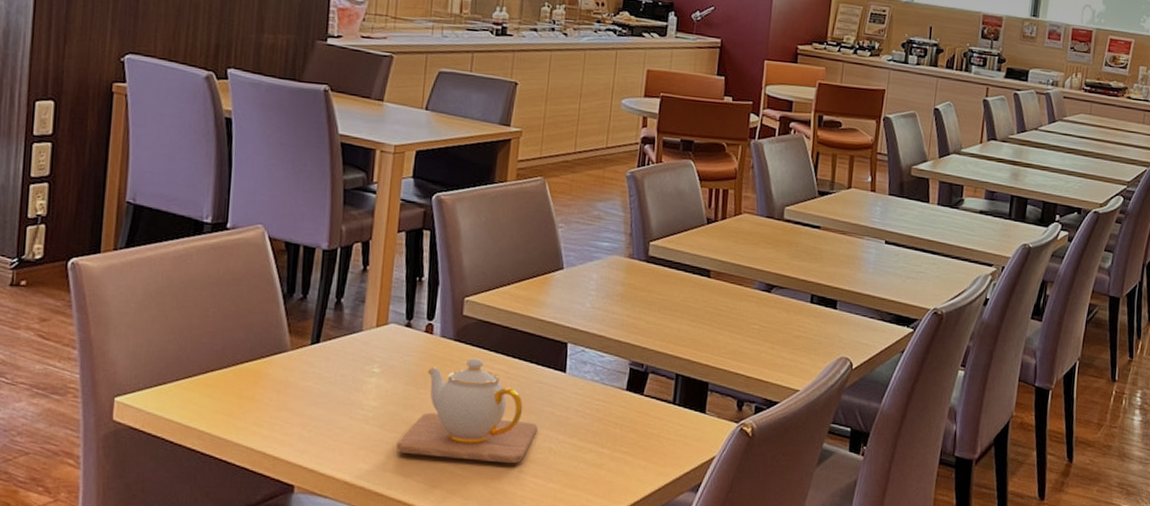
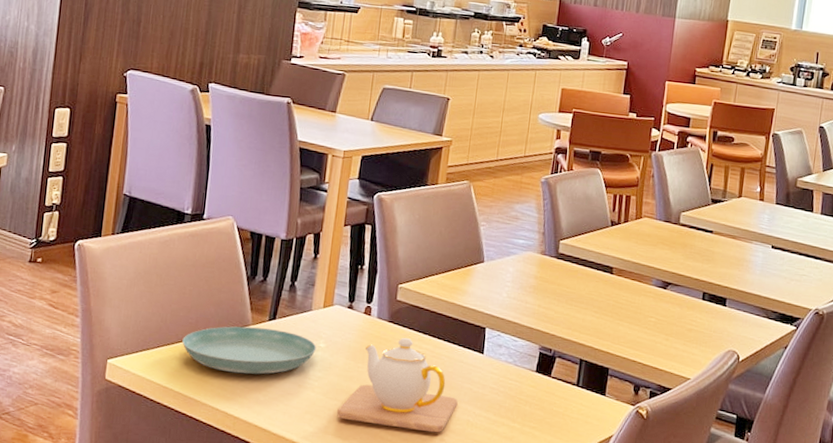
saucer: none [206,352,370,408] -> present [182,326,317,375]

